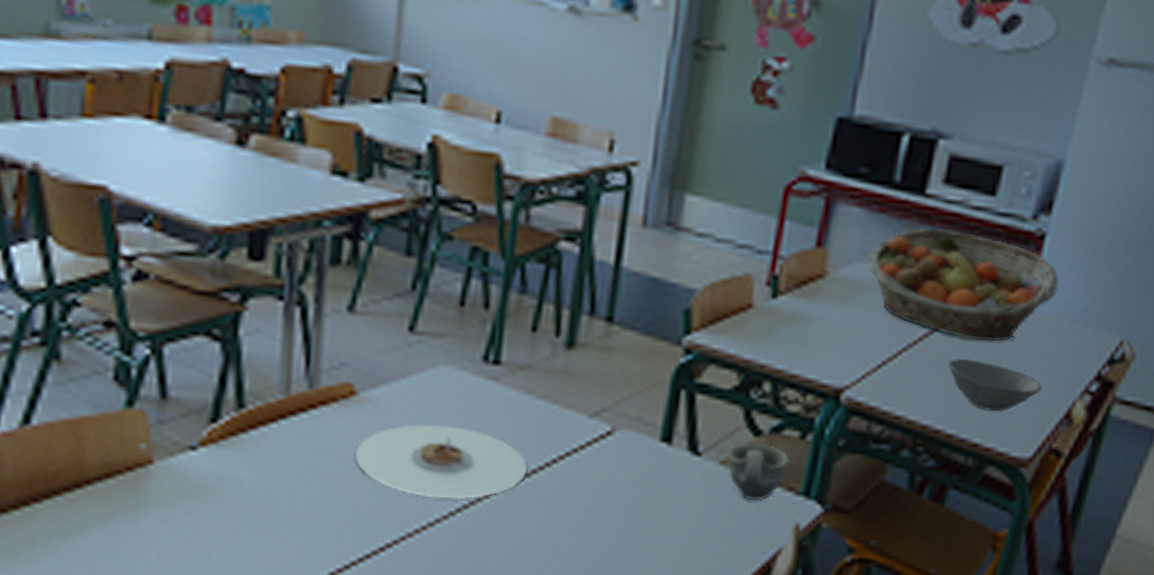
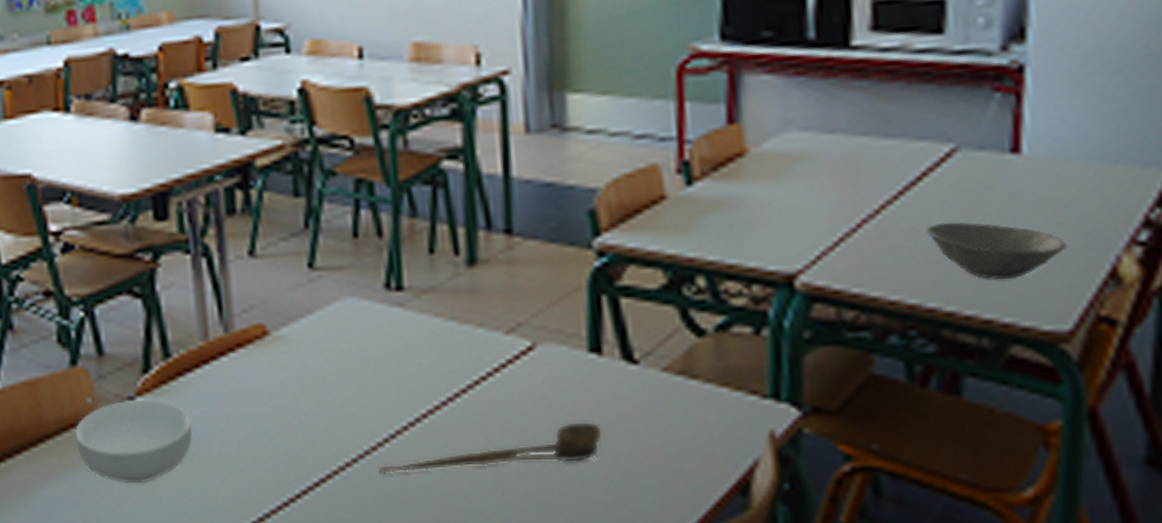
cereal bowl: none [120,449,259,539] -> present [74,399,193,484]
plate: present [355,424,527,499] -> none [276,356,449,429]
spoon: none [446,503,660,542] -> present [378,421,604,473]
cup: present [727,442,790,501] -> none [669,344,746,409]
fruit basket: present [868,227,1060,342] -> none [794,80,1059,201]

